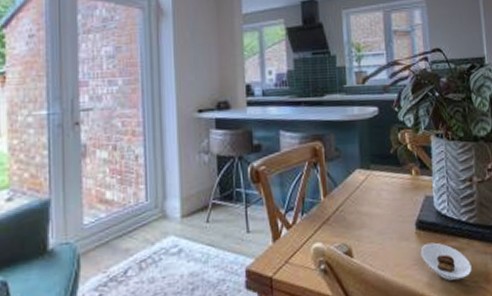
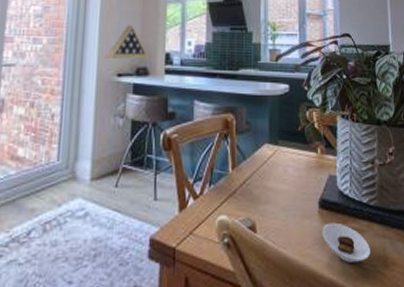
display case: none [183,58,231,95] -> present [104,25,150,59]

